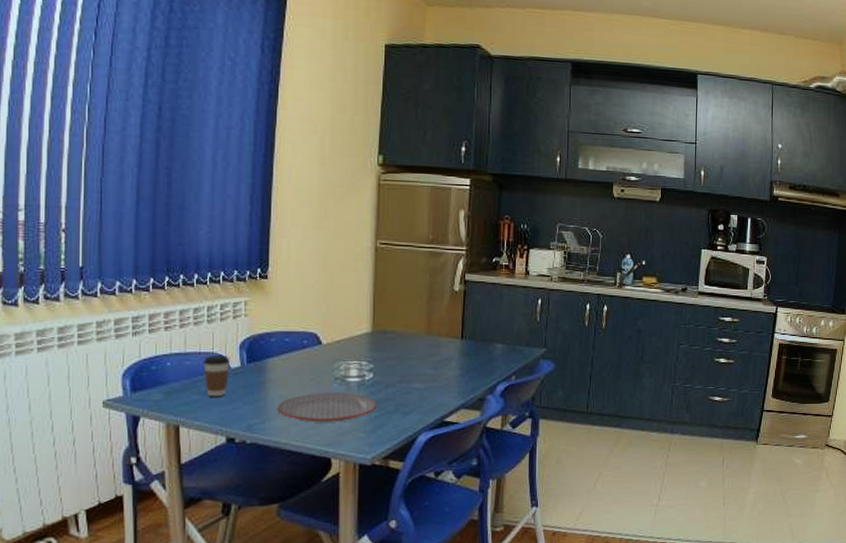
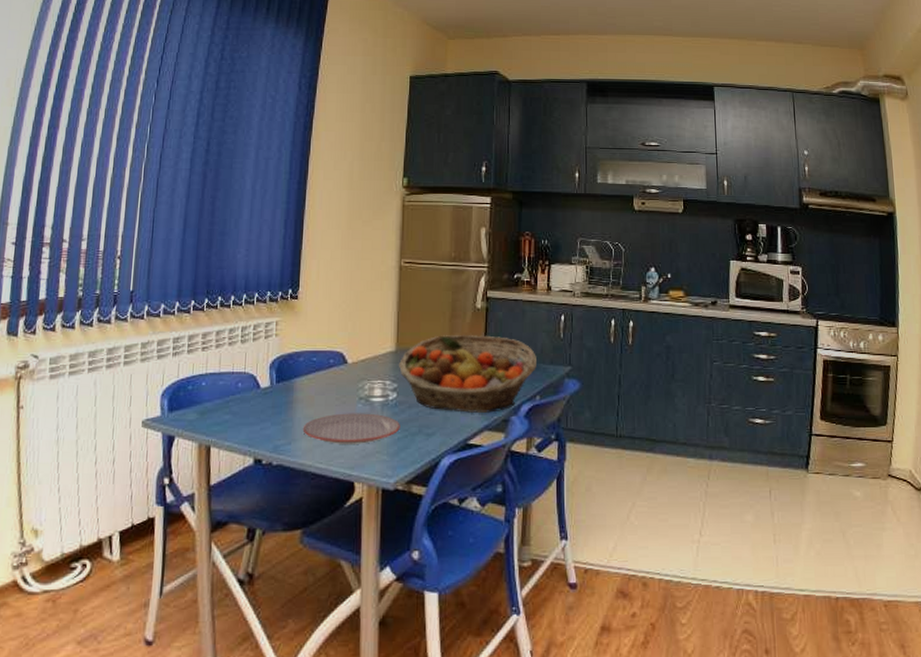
coffee cup: present [203,356,231,397] -> none [235,376,261,417]
fruit basket: none [374,316,513,392] -> present [398,334,536,413]

